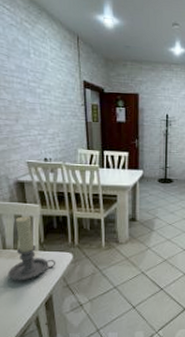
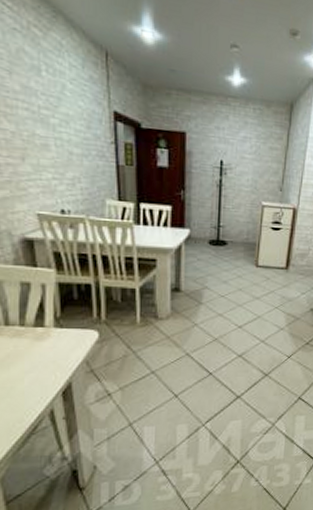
candle holder: present [8,216,56,281] -> none [12,283,77,366]

